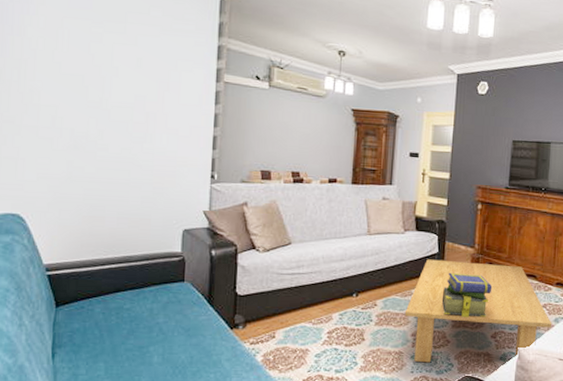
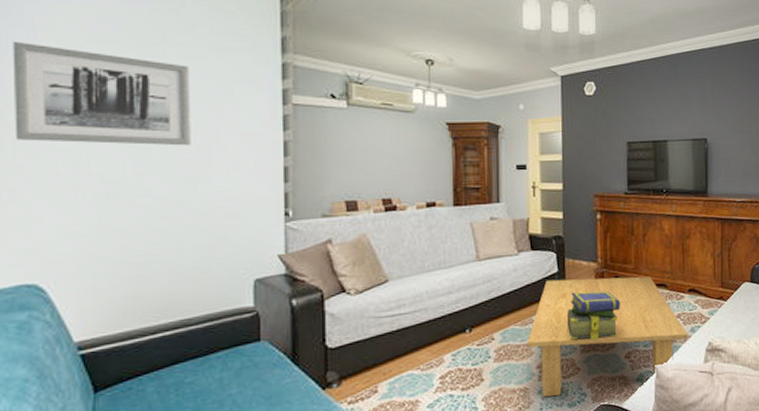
wall art: none [9,12,144,111] -> present [12,41,191,146]

